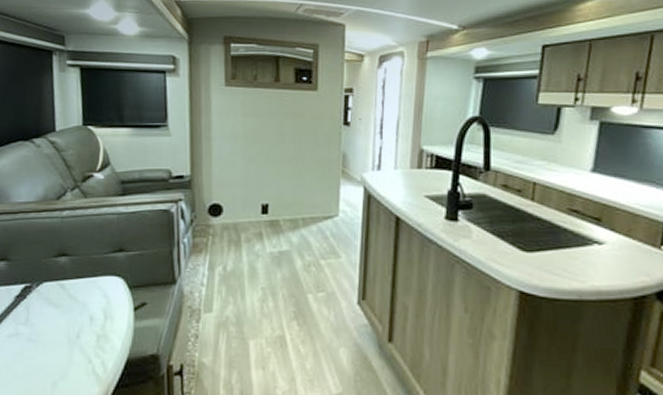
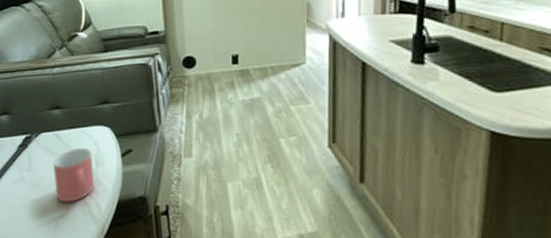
mug: none [54,299,102,361] -> present [53,147,95,203]

